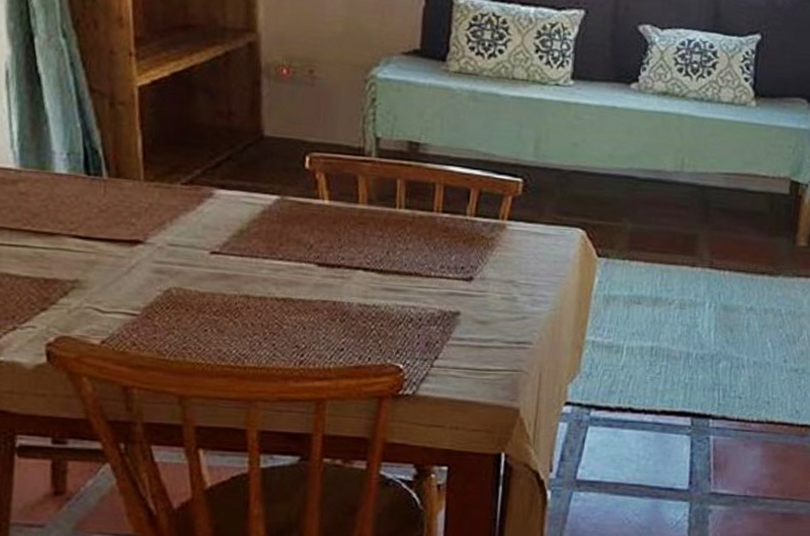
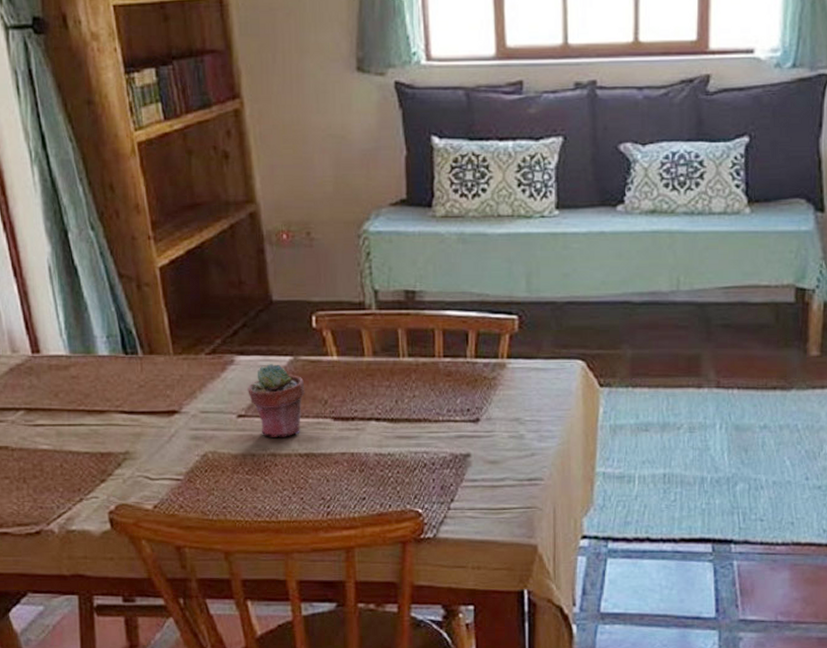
potted succulent: none [225,201,290,279] -> present [247,364,305,437]

